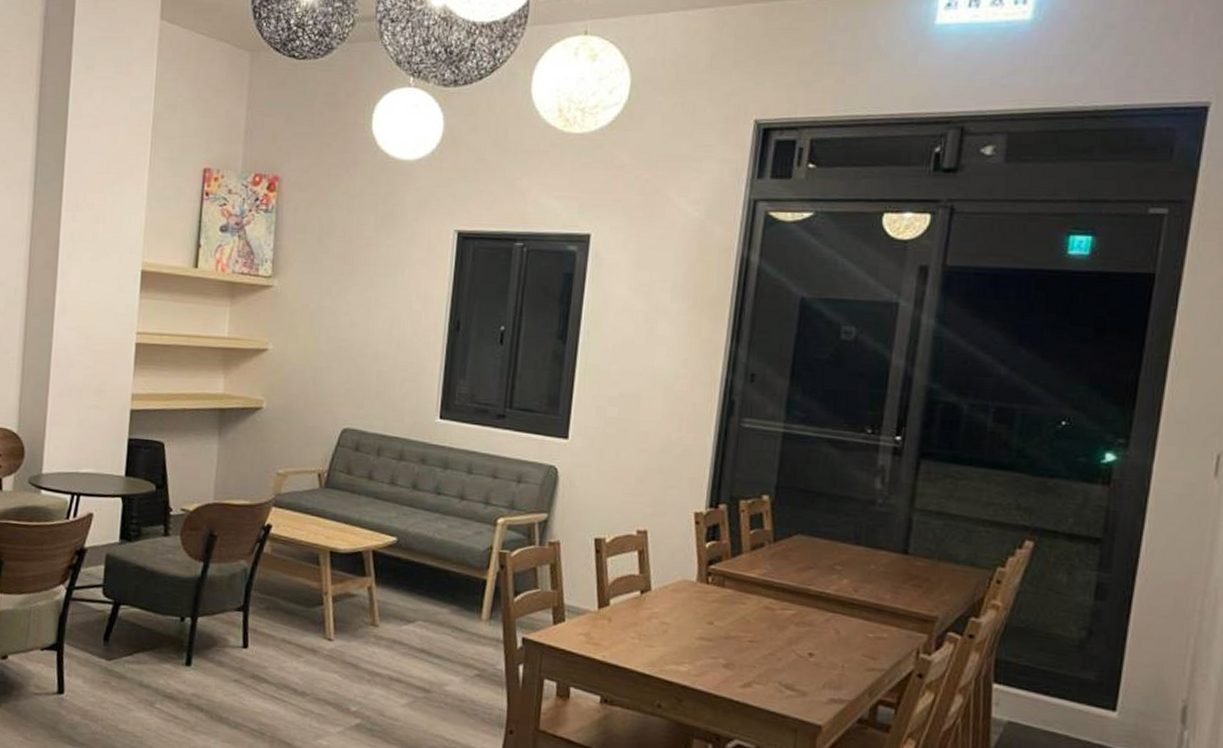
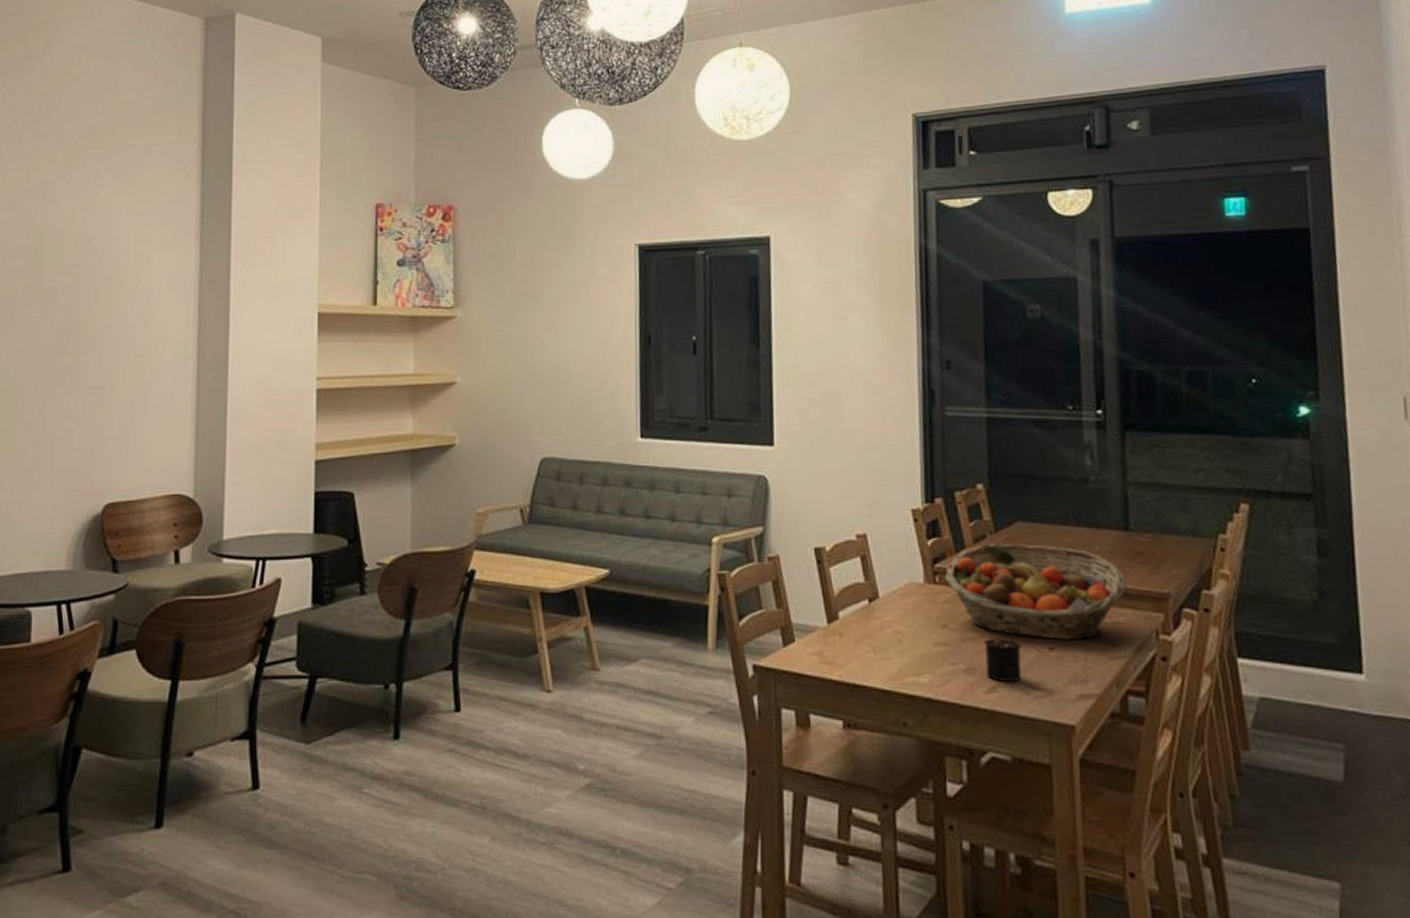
fruit basket: none [717,552,896,650] -> present [944,543,1126,641]
candle: none [744,630,782,680] -> present [984,626,1022,681]

